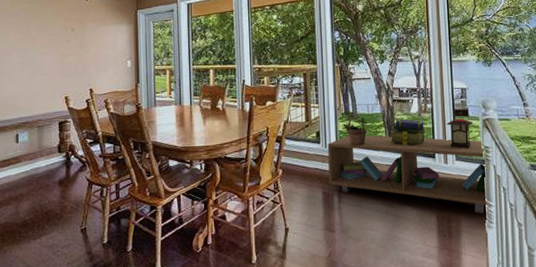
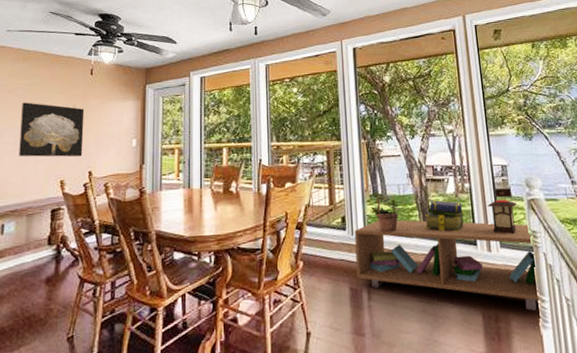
wall art: none [25,25,83,76] -> present [19,102,85,157]

